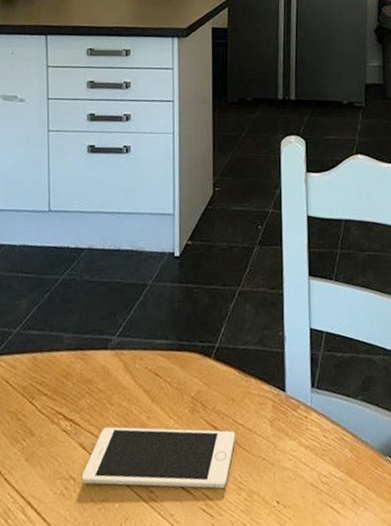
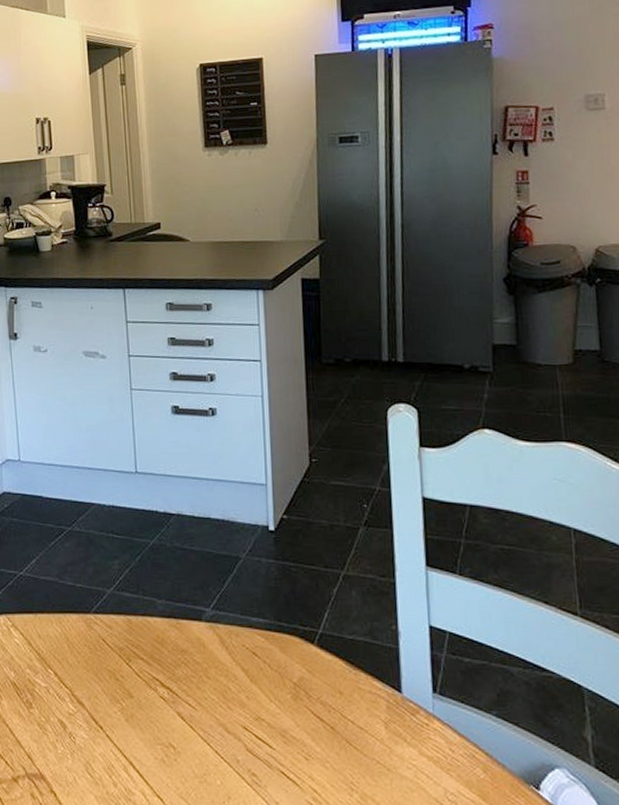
cell phone: present [81,427,235,489] -> none [181,701,344,786]

